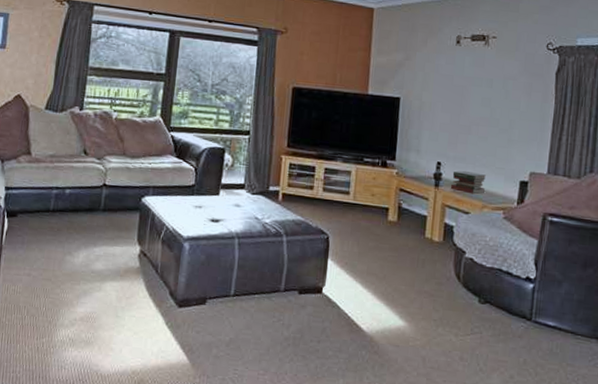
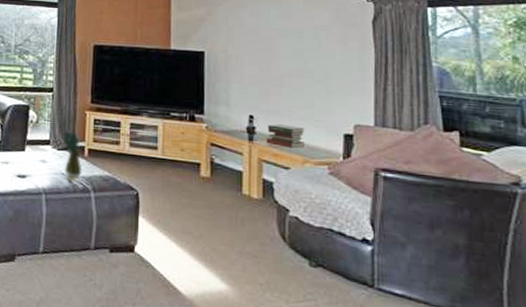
vase: none [257,174,276,226] -> present [62,130,82,181]

